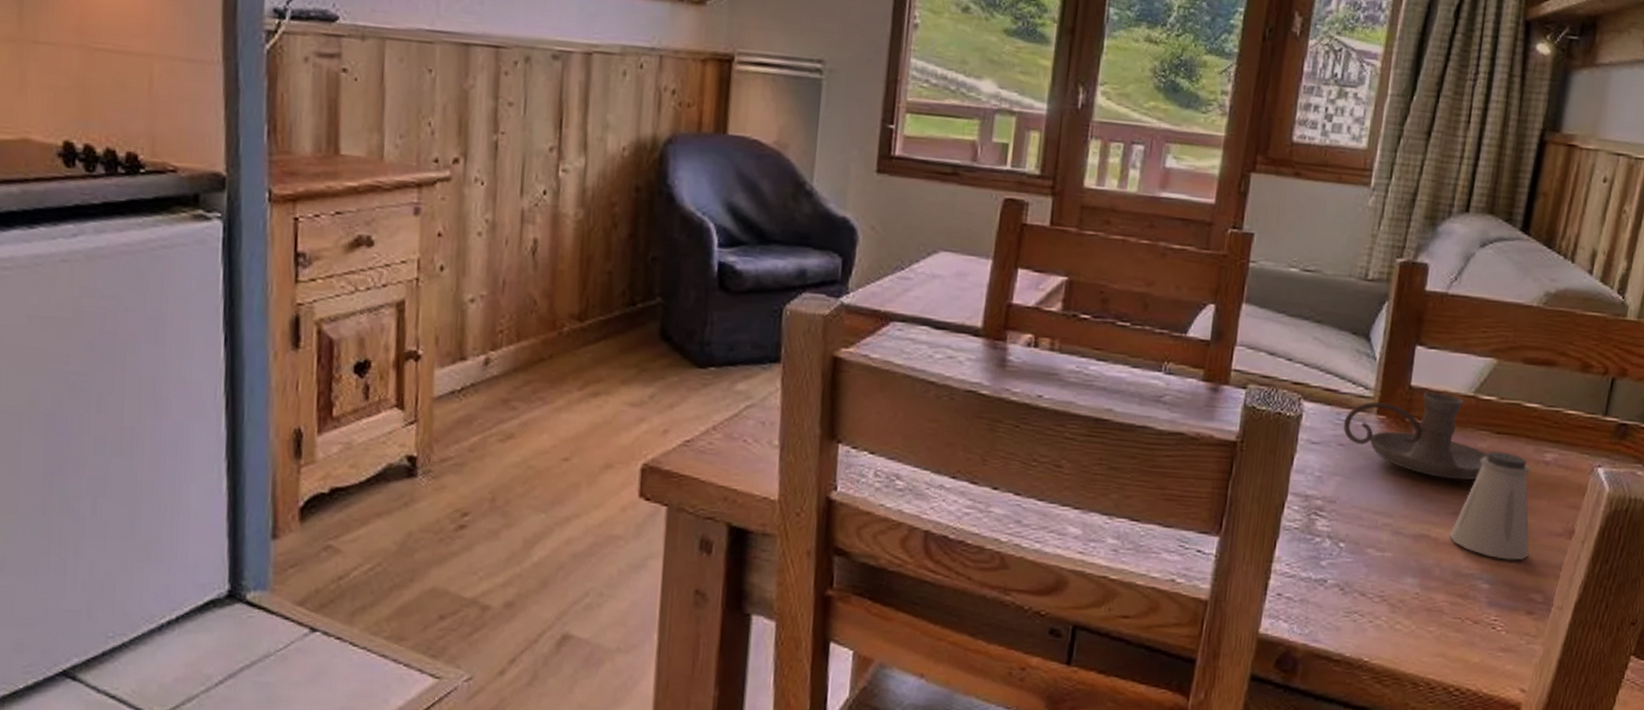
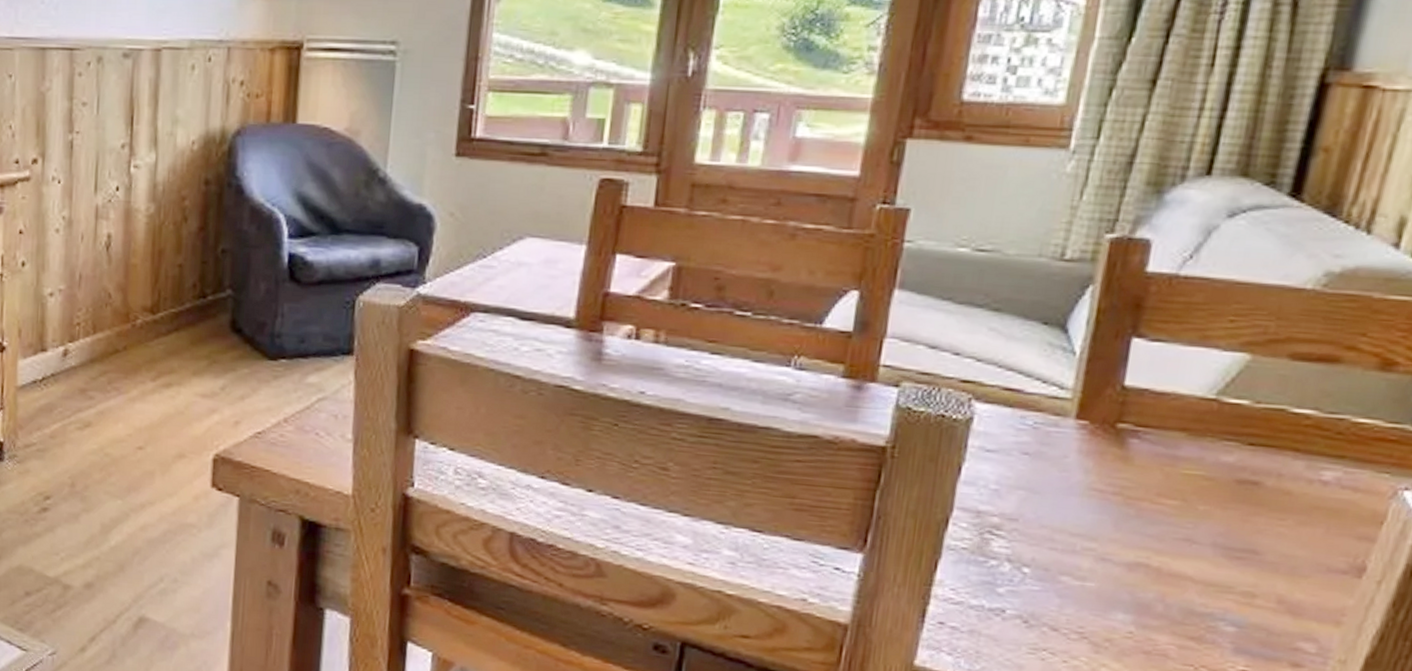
candle holder: present [1343,392,1488,480] -> none [1029,393,1236,500]
saltshaker: present [1449,451,1531,560] -> none [1178,466,1300,600]

